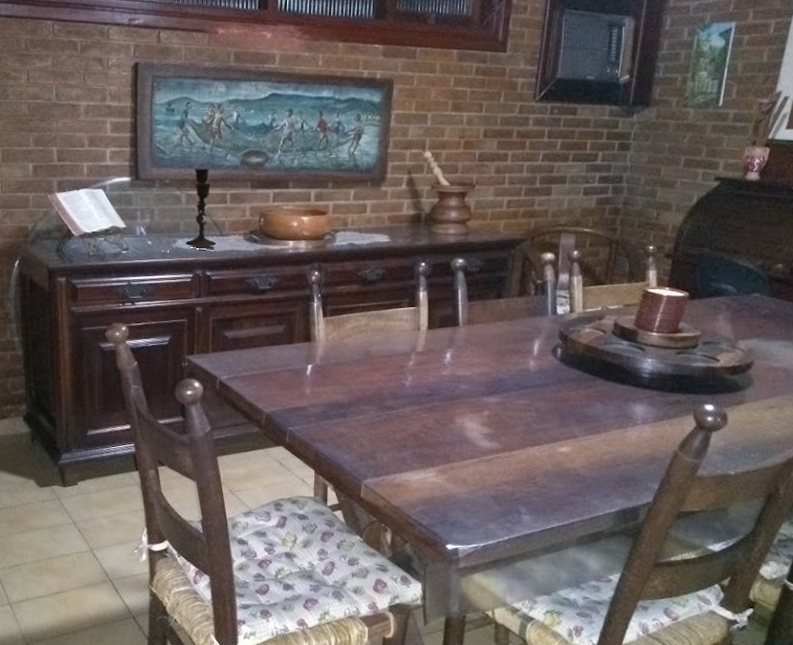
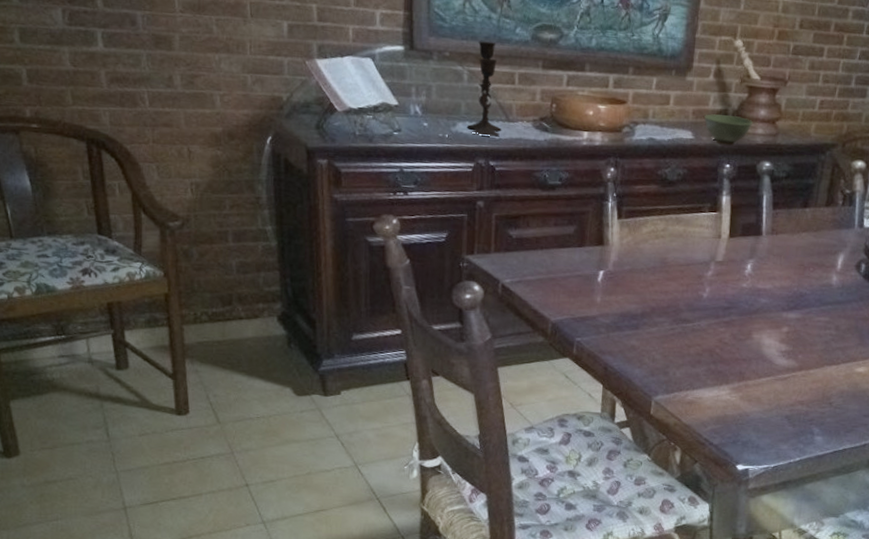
bowl: none [399,219,444,247] -> present [704,114,753,147]

